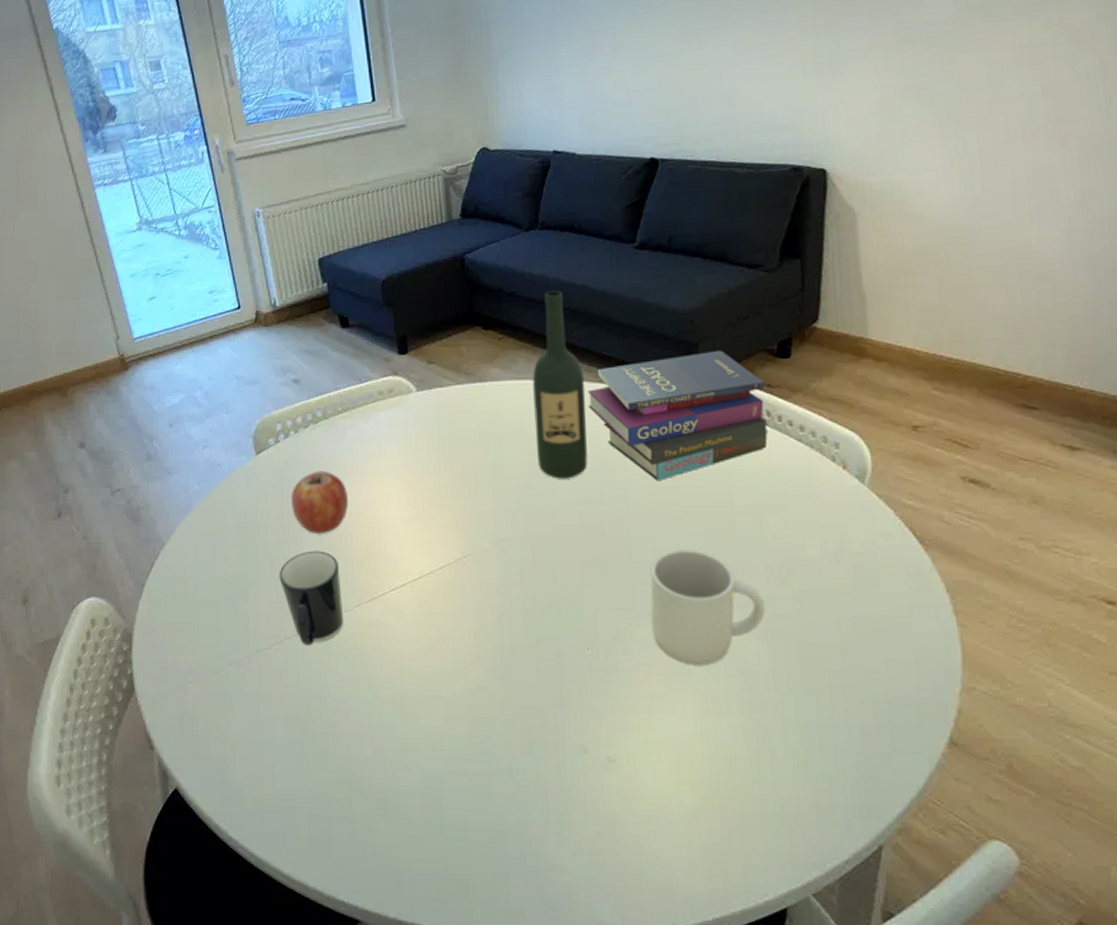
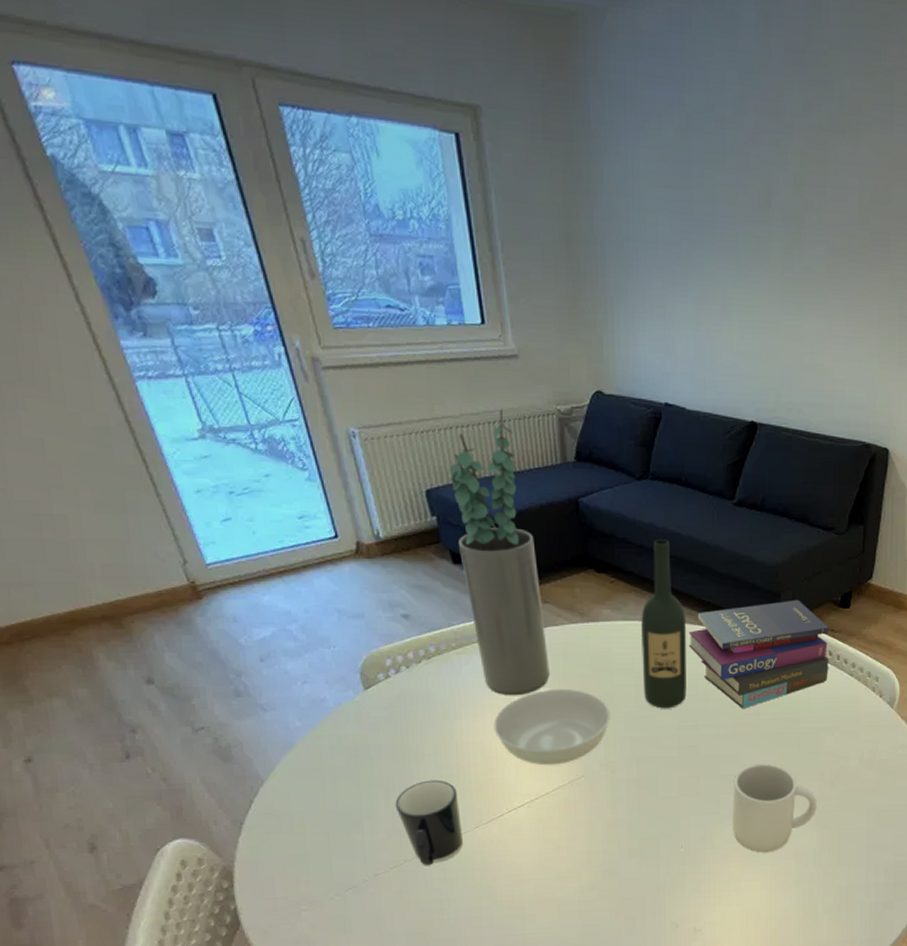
apple: present [290,470,348,533] -> none [404,704,465,764]
vase: none [340,176,435,461] -> present [449,409,550,695]
bowl: none [377,455,500,540] -> present [493,688,610,765]

